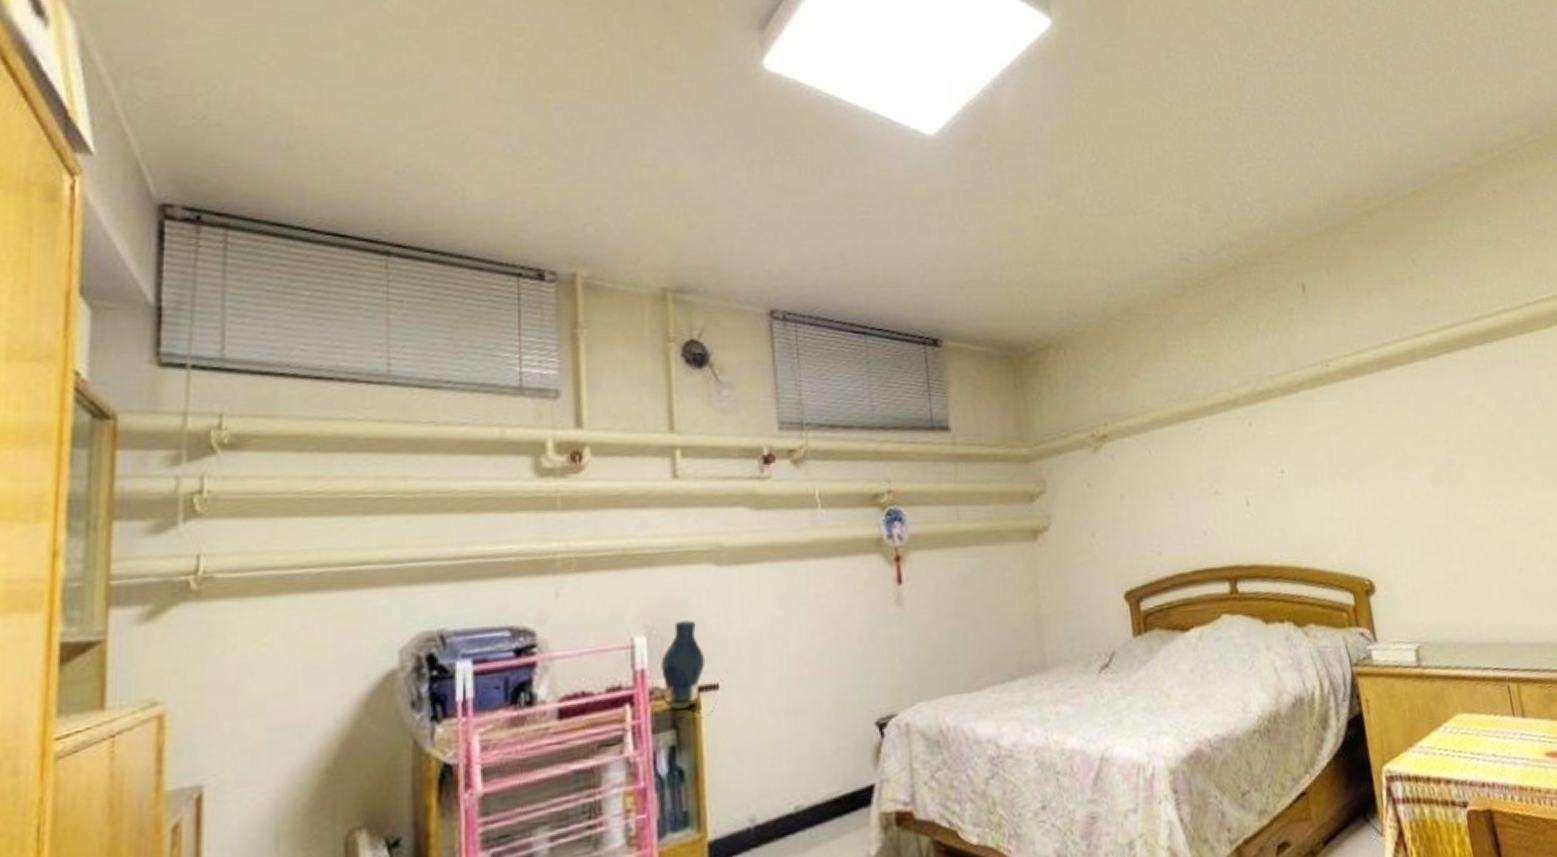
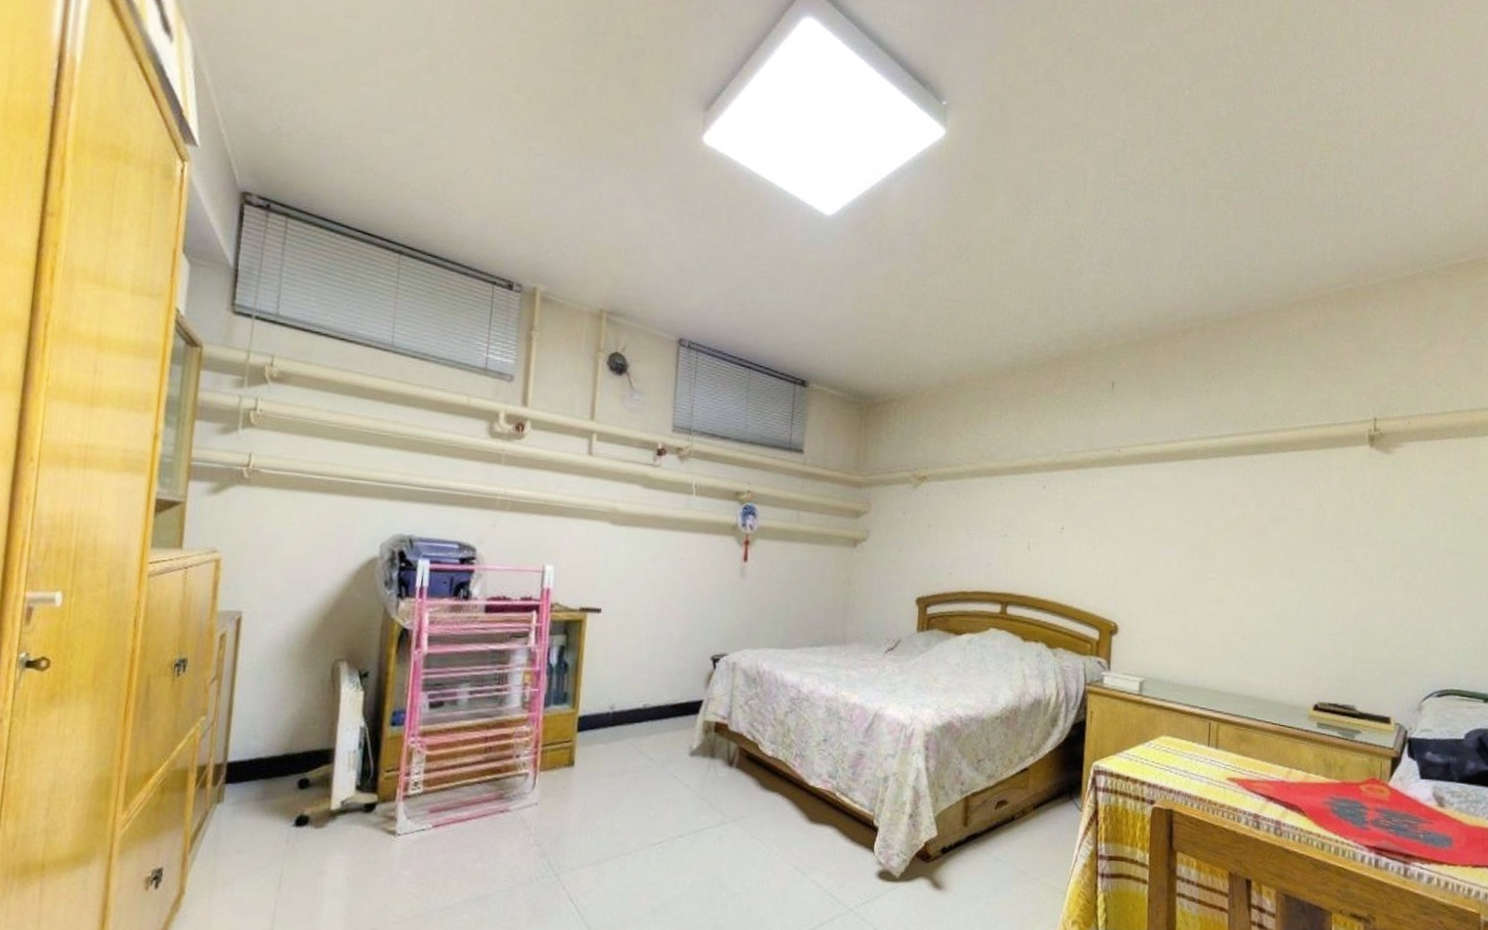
vase: present [661,620,706,709] -> none [561,559,595,622]

